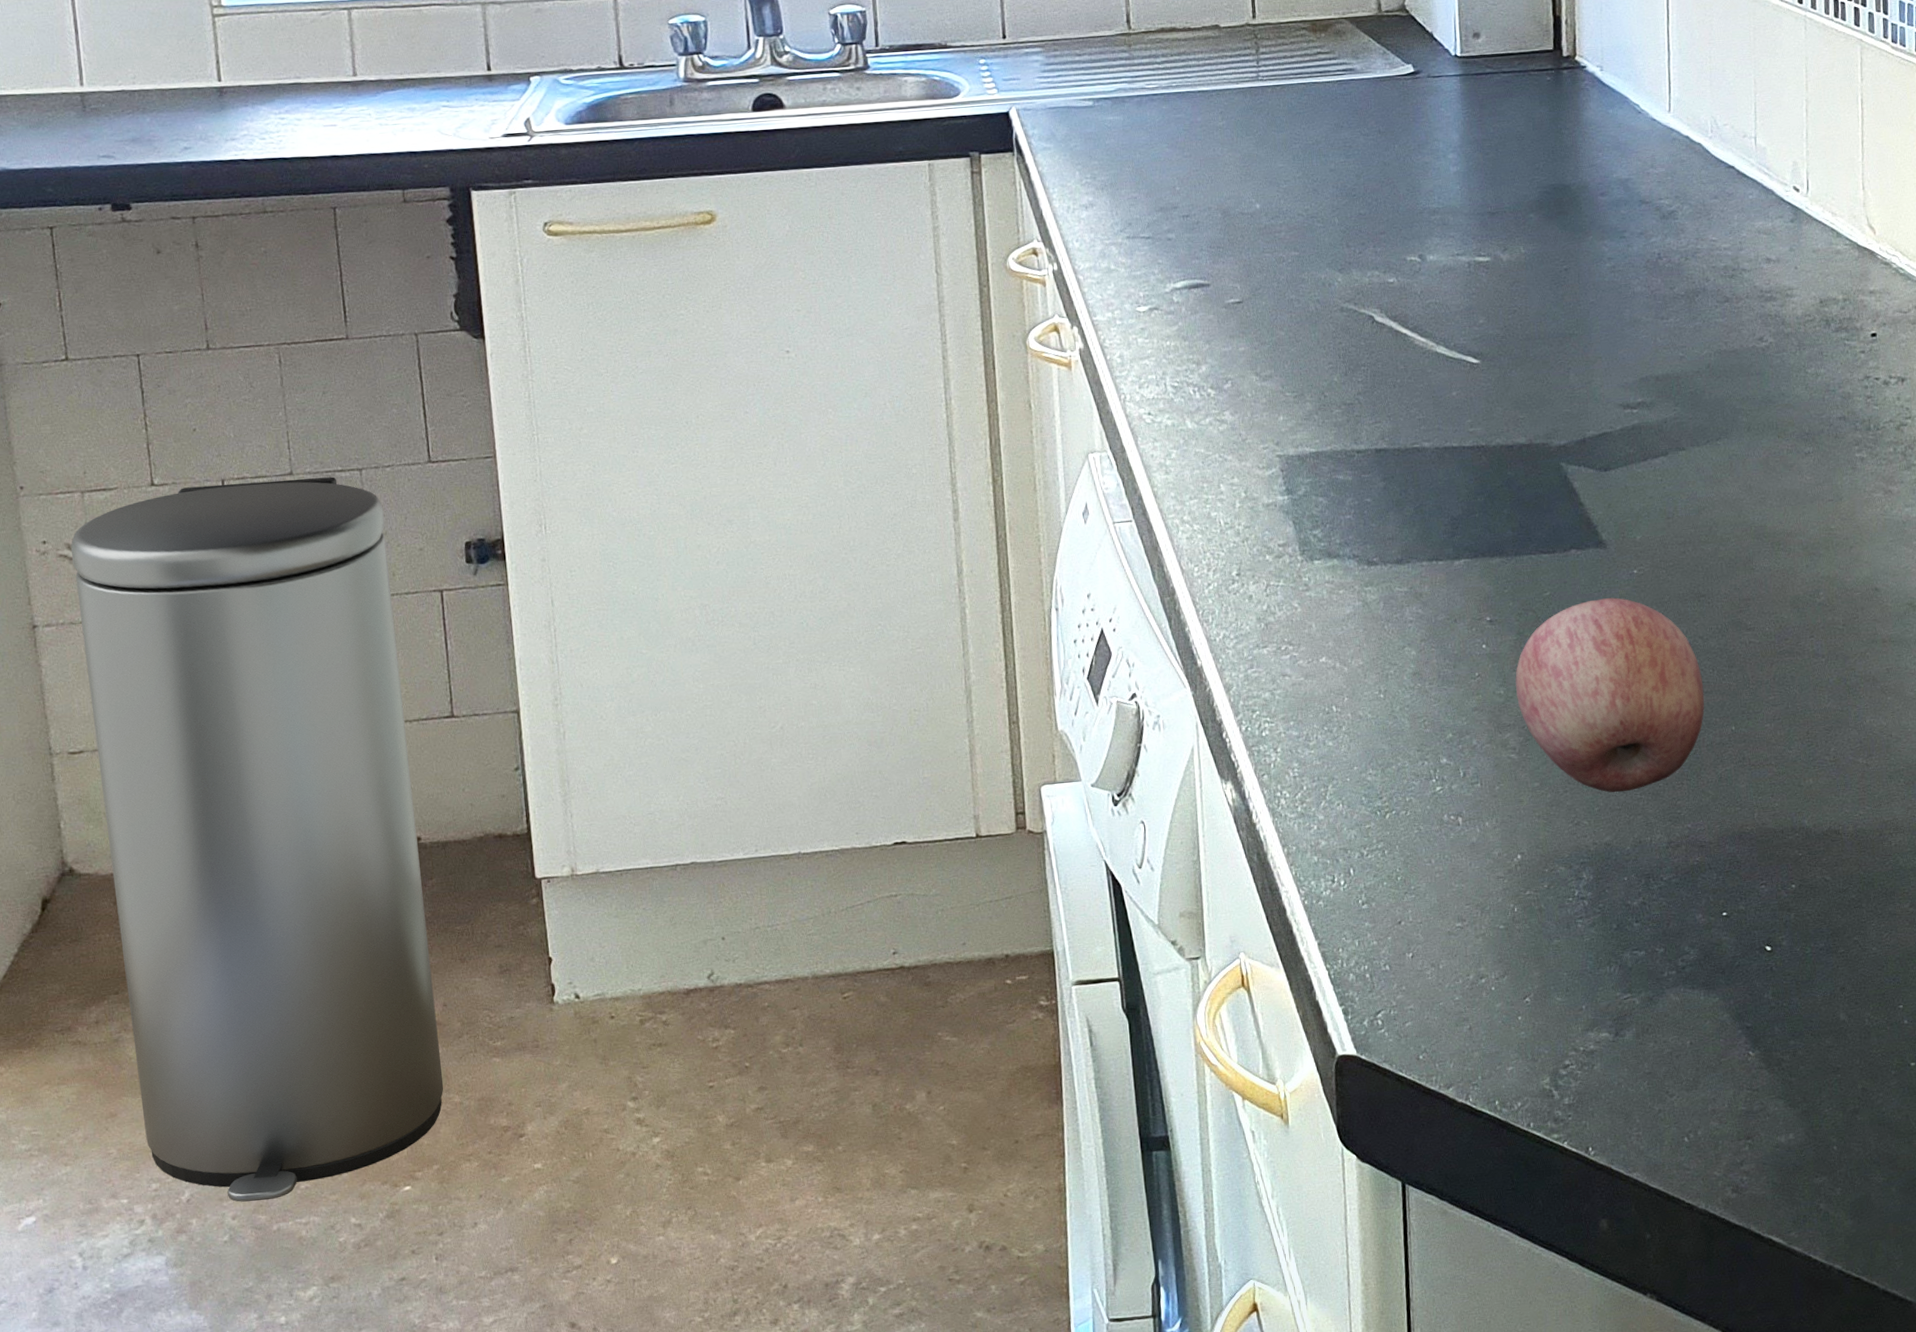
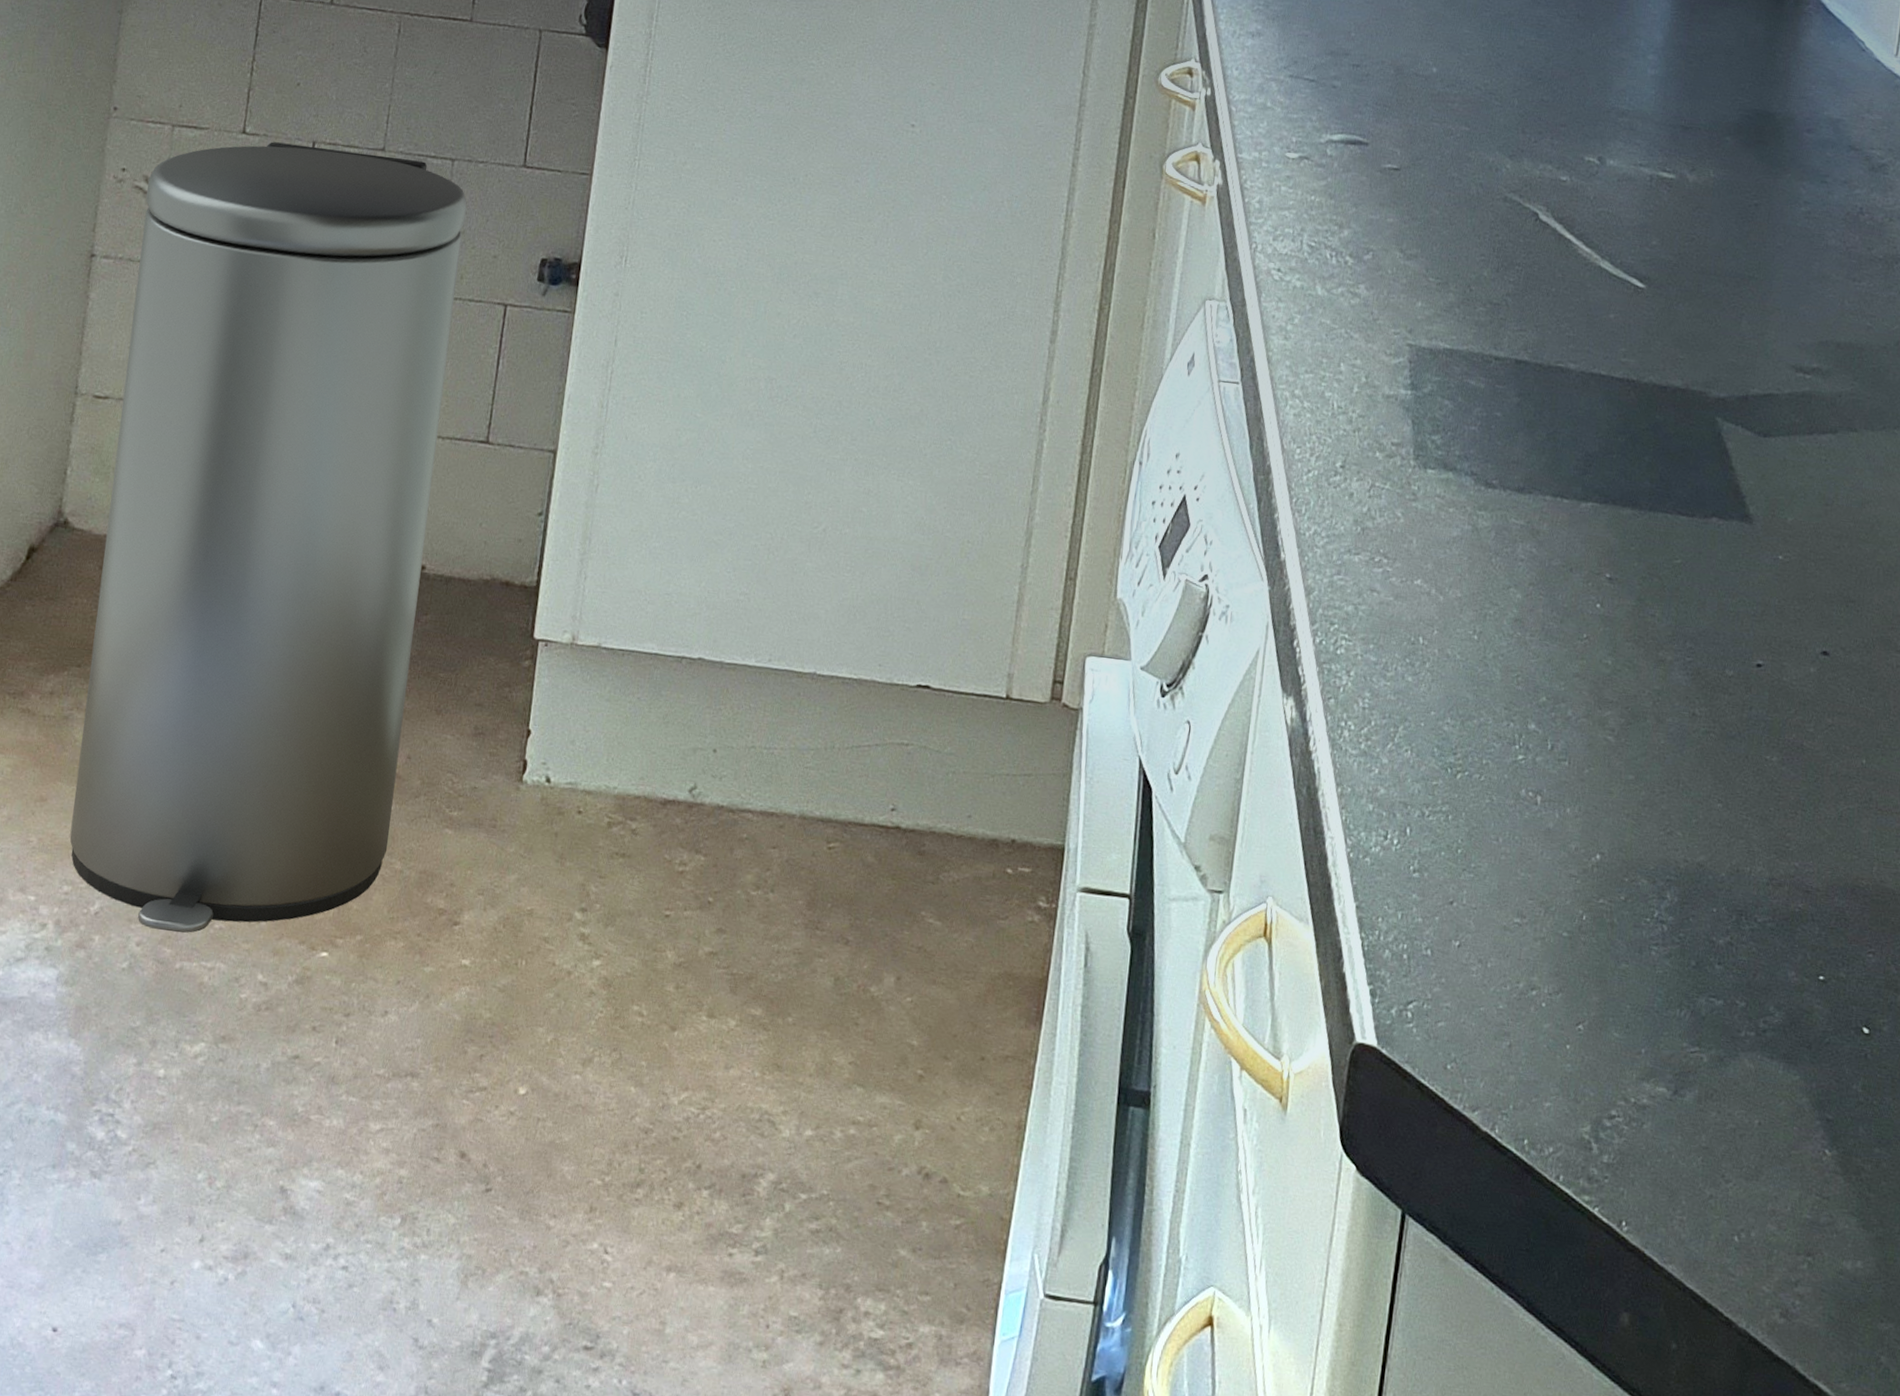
fruit: present [1515,597,1705,793] -> none [1625,579,1838,809]

